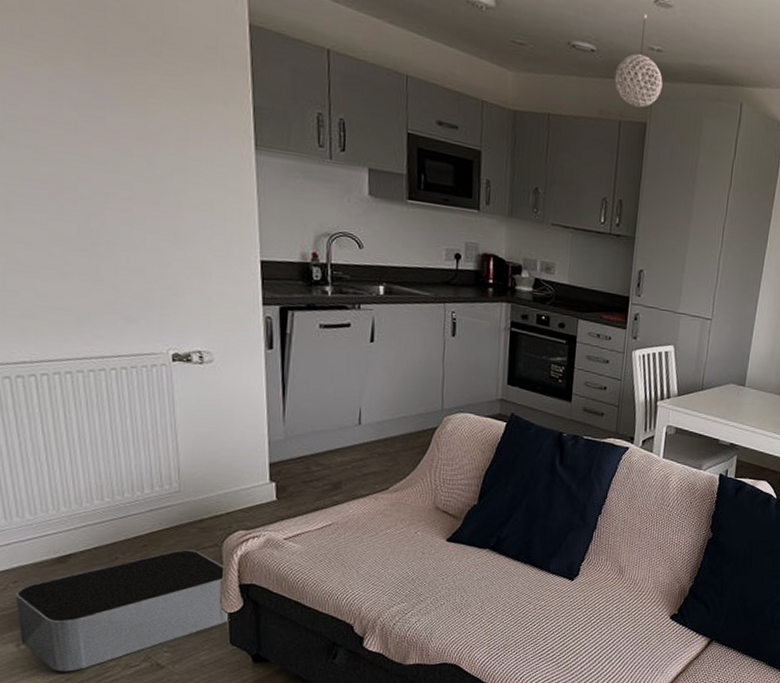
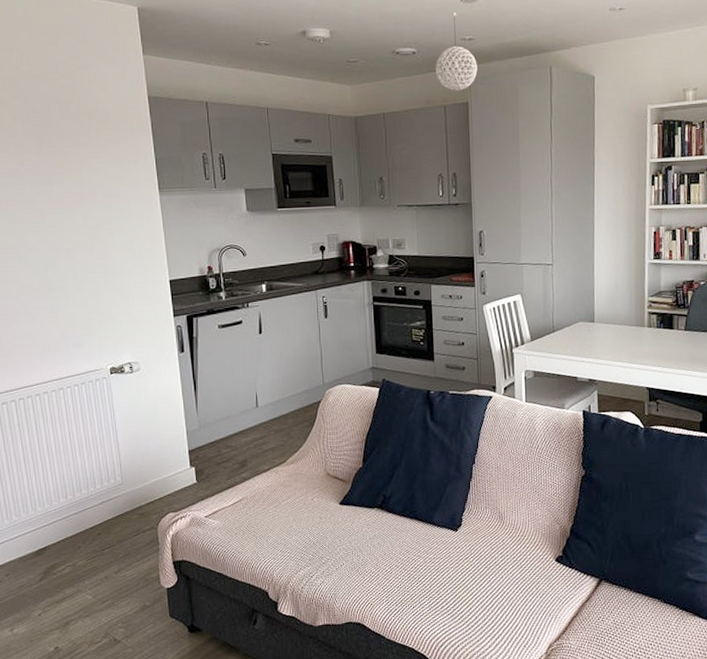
storage bin: present [15,549,230,672] -> none [8,534,168,651]

